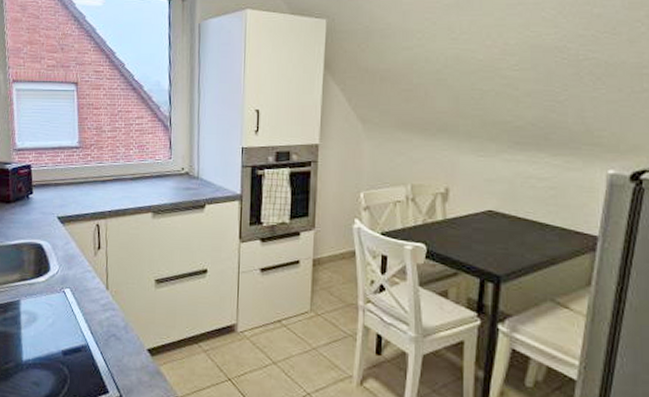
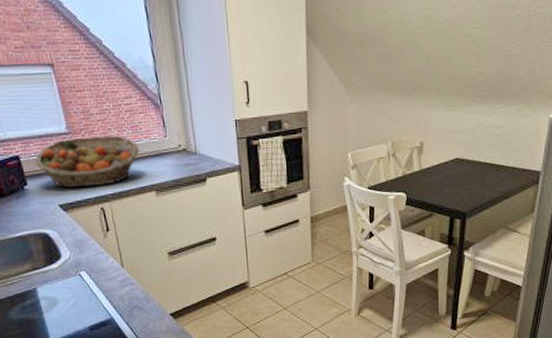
fruit basket: none [43,152,143,202] -> present [34,135,140,188]

